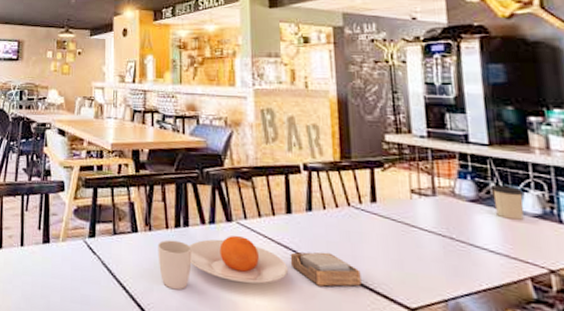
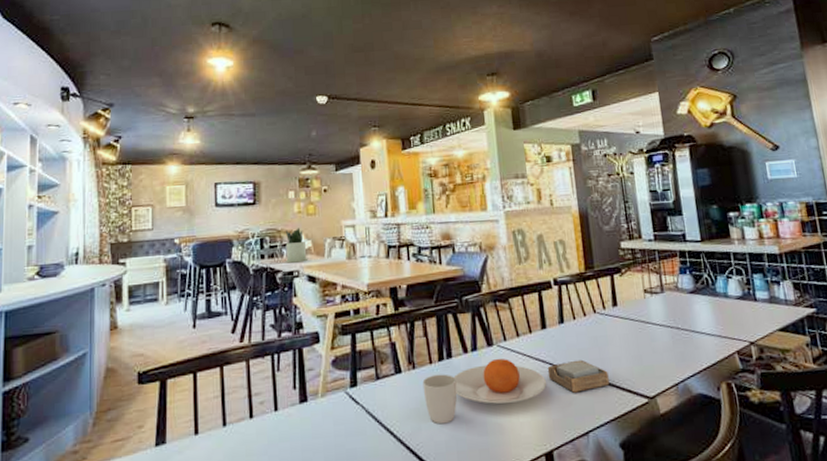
planter: none [39,85,60,116] -> present [285,228,309,263]
cup: present [492,184,524,220] -> none [705,274,730,304]

